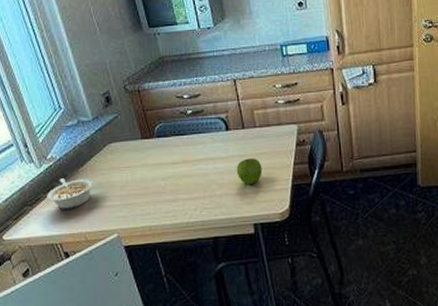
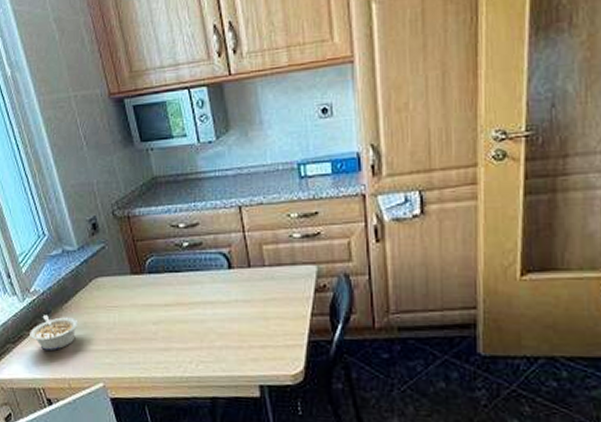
fruit: present [236,158,262,185] -> none [239,304,271,338]

